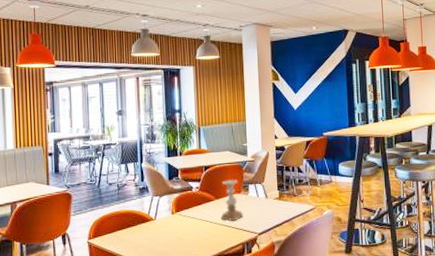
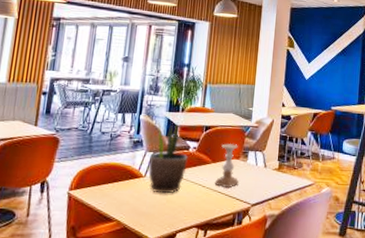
potted plant: none [156,165,192,233] -> present [148,118,188,194]

